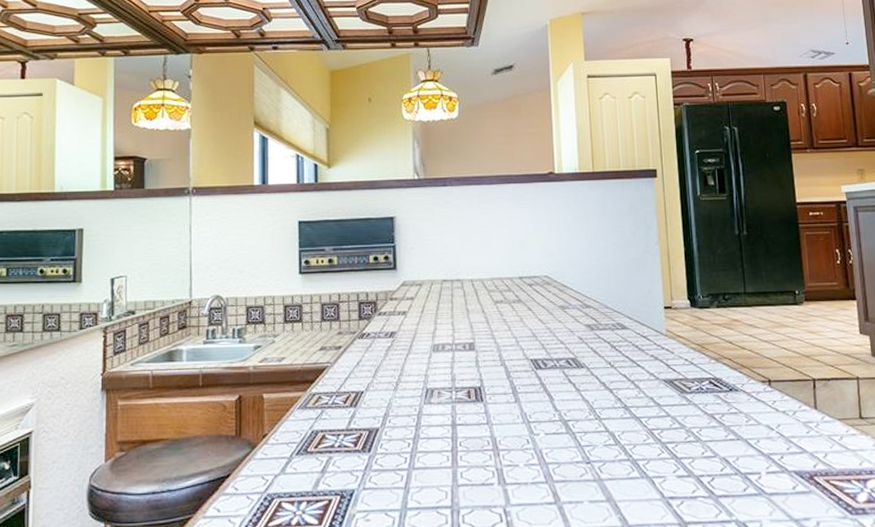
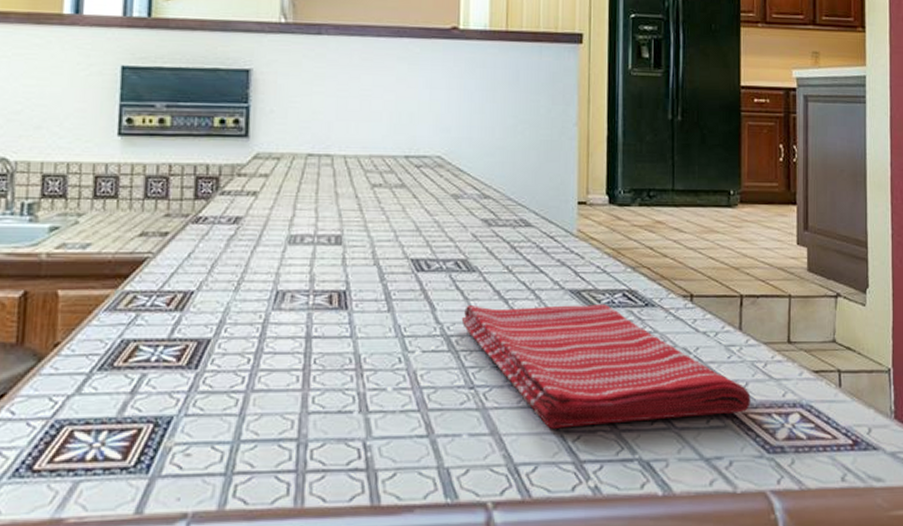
dish towel: none [575,390,831,496] -> present [461,304,751,429]

